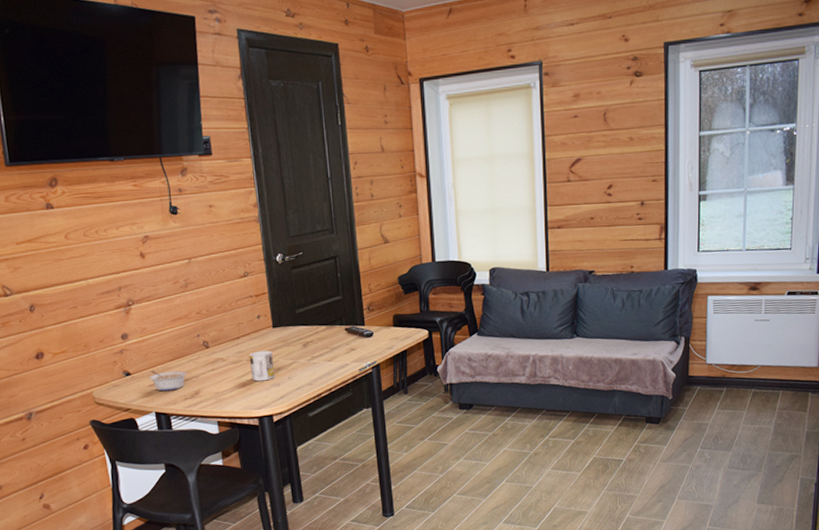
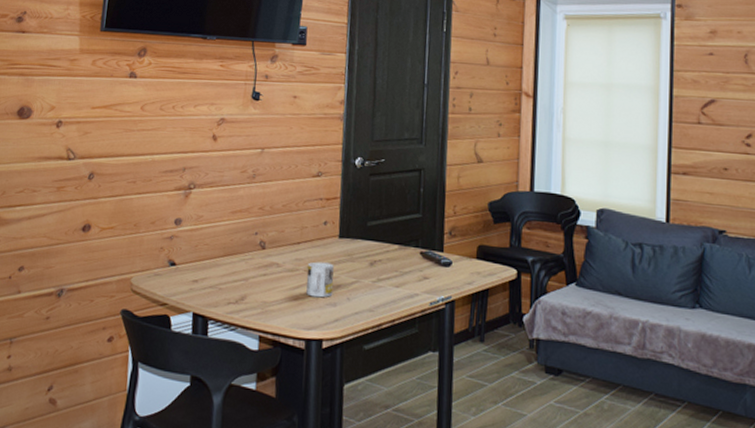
legume: present [149,370,187,392] -> none [194,263,236,291]

